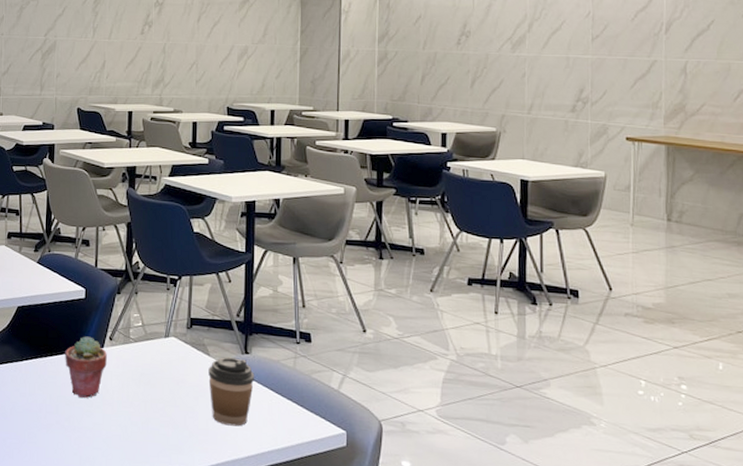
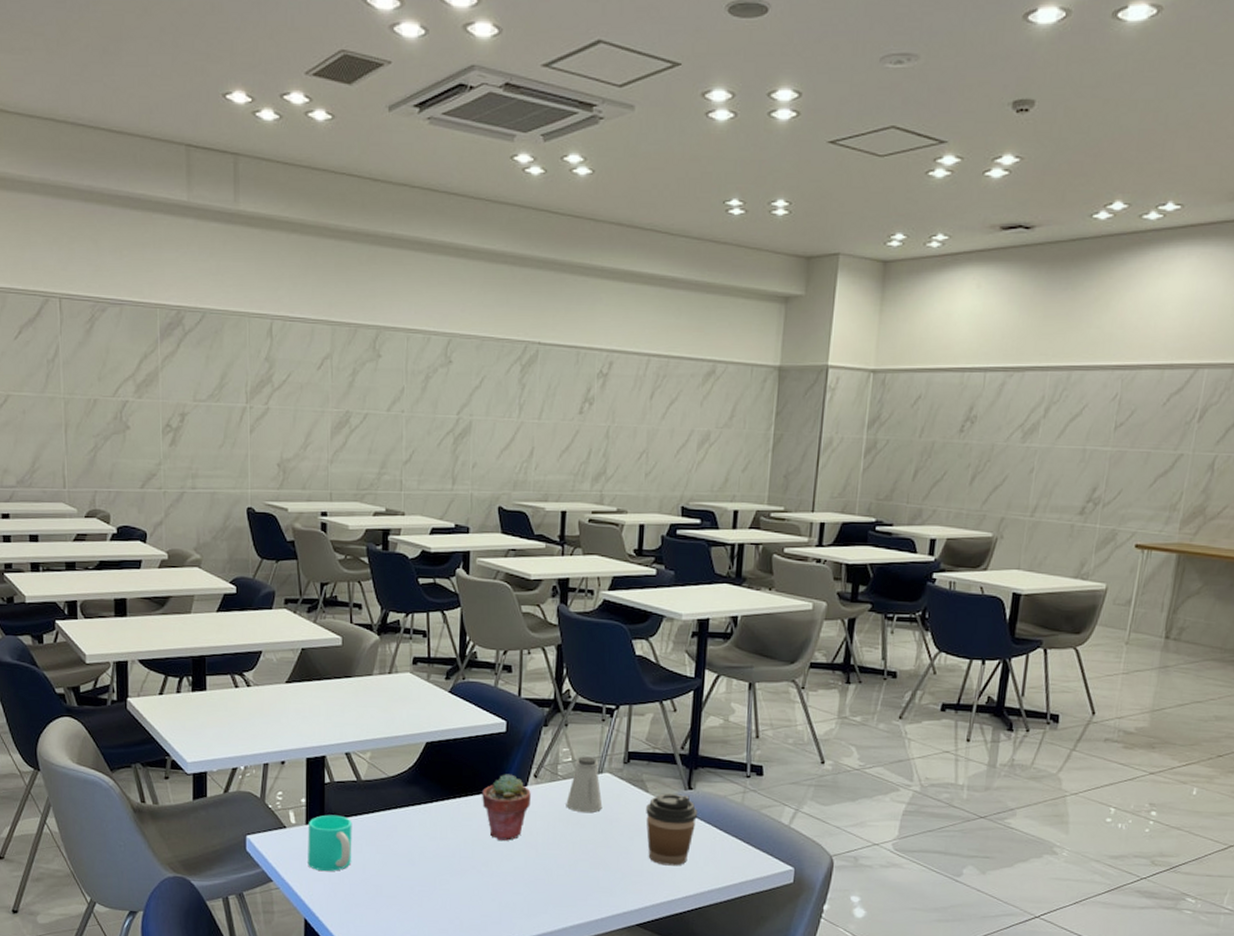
saltshaker: none [137,321,170,373] -> present [566,756,603,812]

